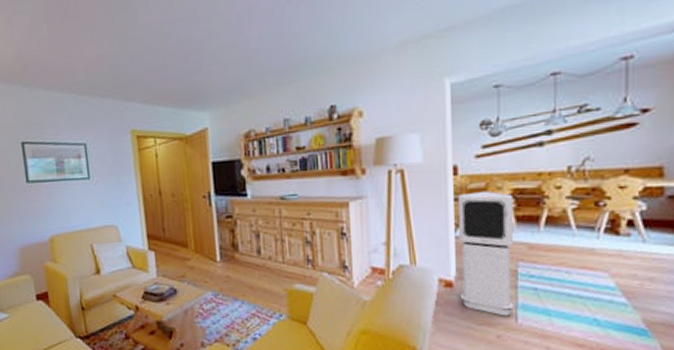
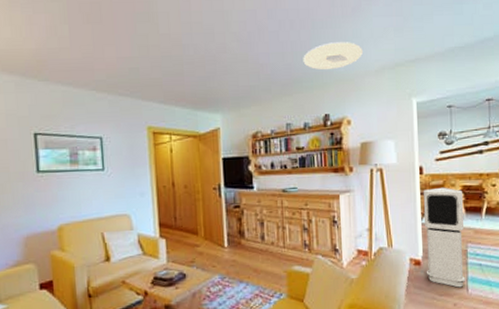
ceiling light: none [302,12,378,52] -> present [303,42,363,70]

